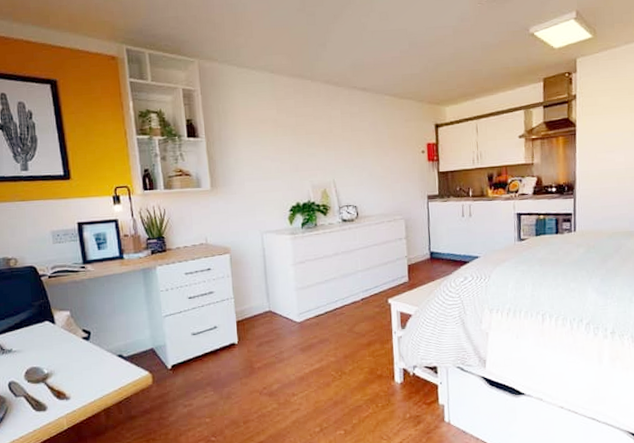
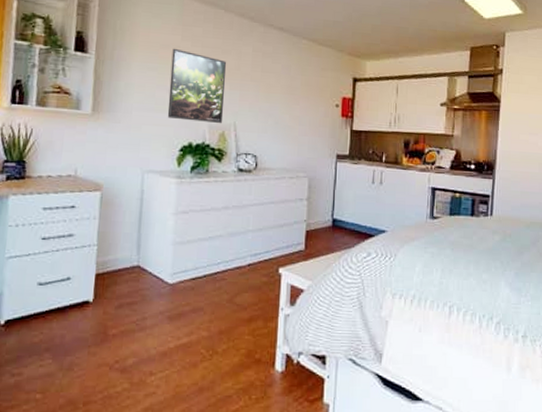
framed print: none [270,121,323,184] -> present [167,48,227,124]

